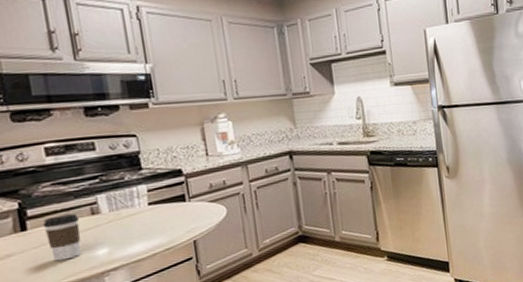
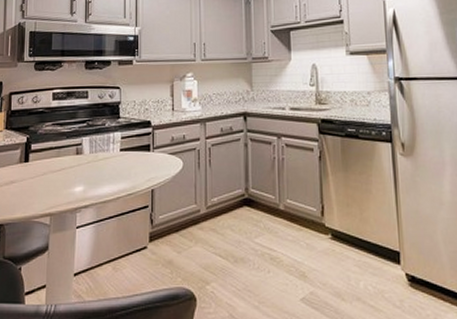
coffee cup: present [42,214,81,262] -> none [40,152,66,193]

